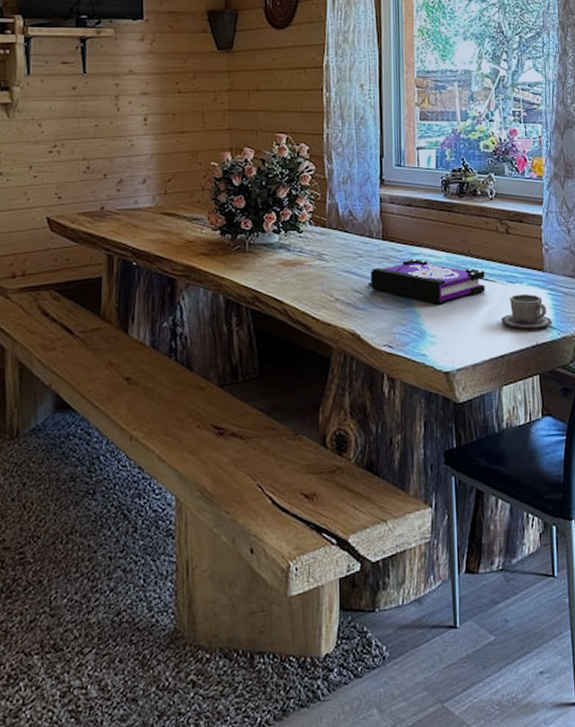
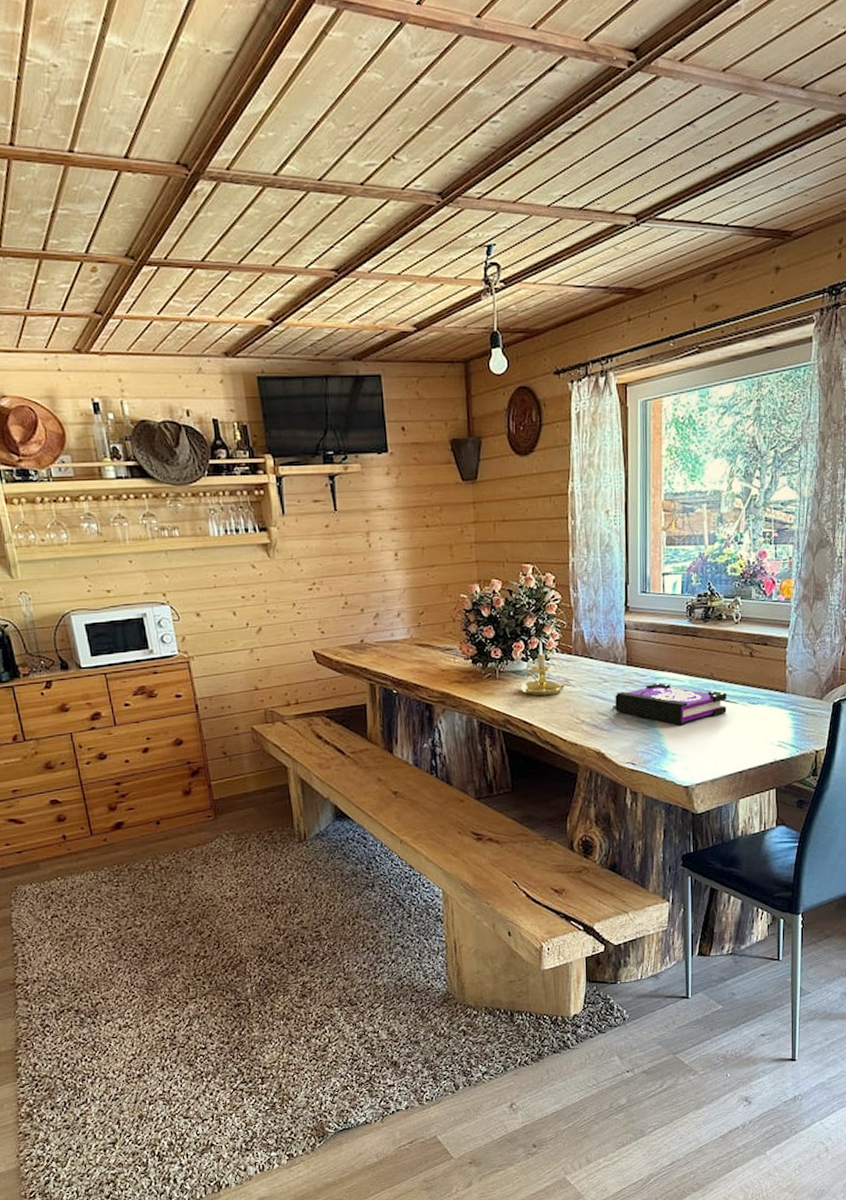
candle holder: none [270,212,318,271] -> present [520,640,565,696]
cup: present [501,293,552,329] -> none [741,714,792,747]

